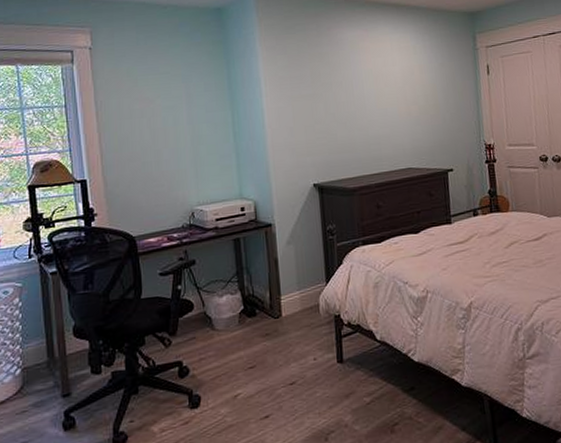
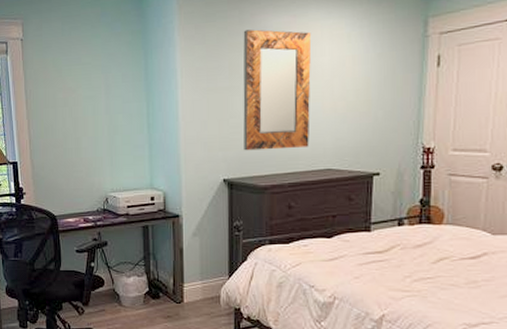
home mirror: none [322,41,390,155] -> present [243,29,312,151]

